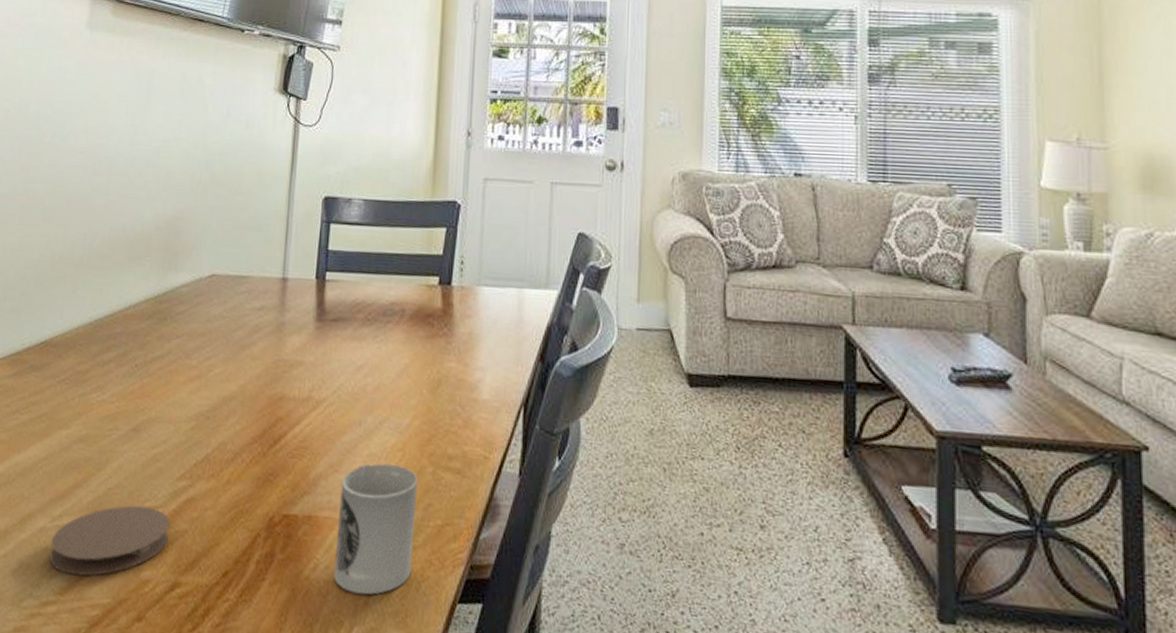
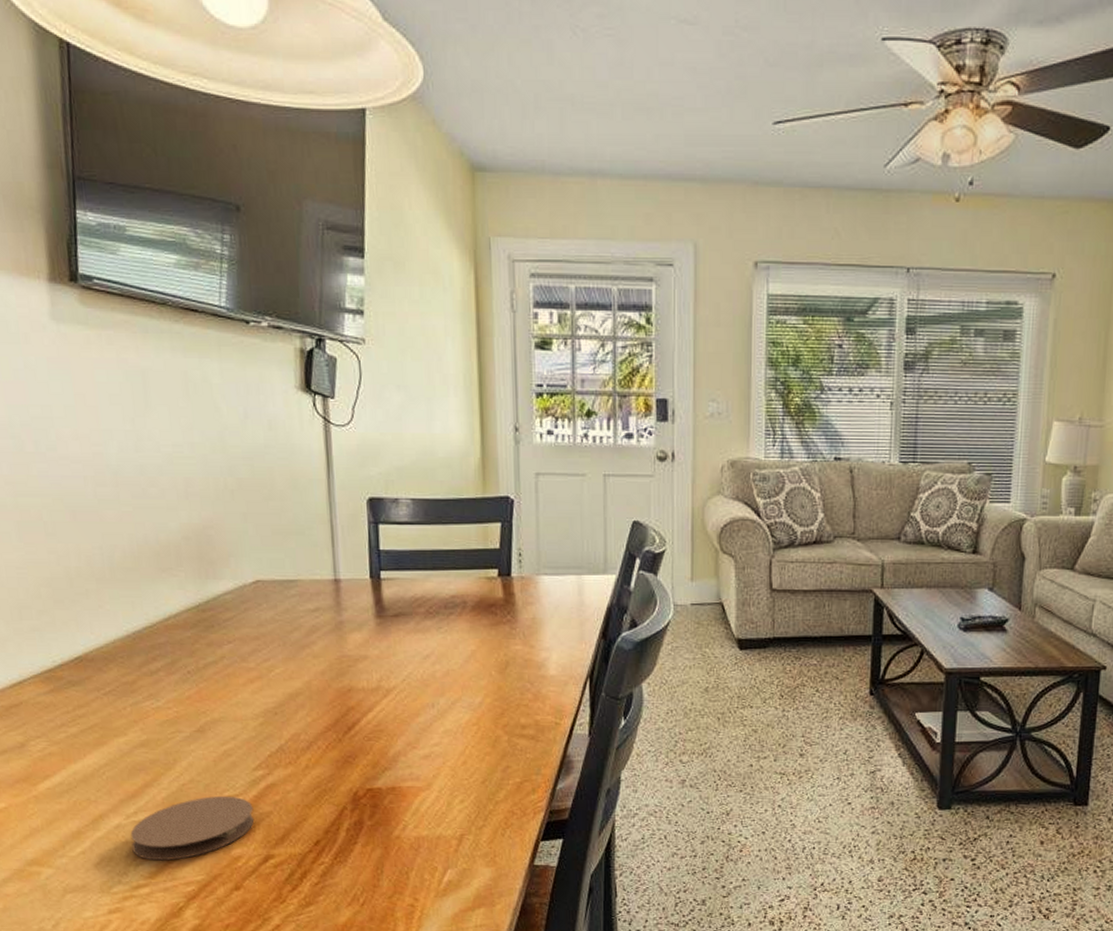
cup: present [334,463,418,595] -> none [421,738,496,844]

